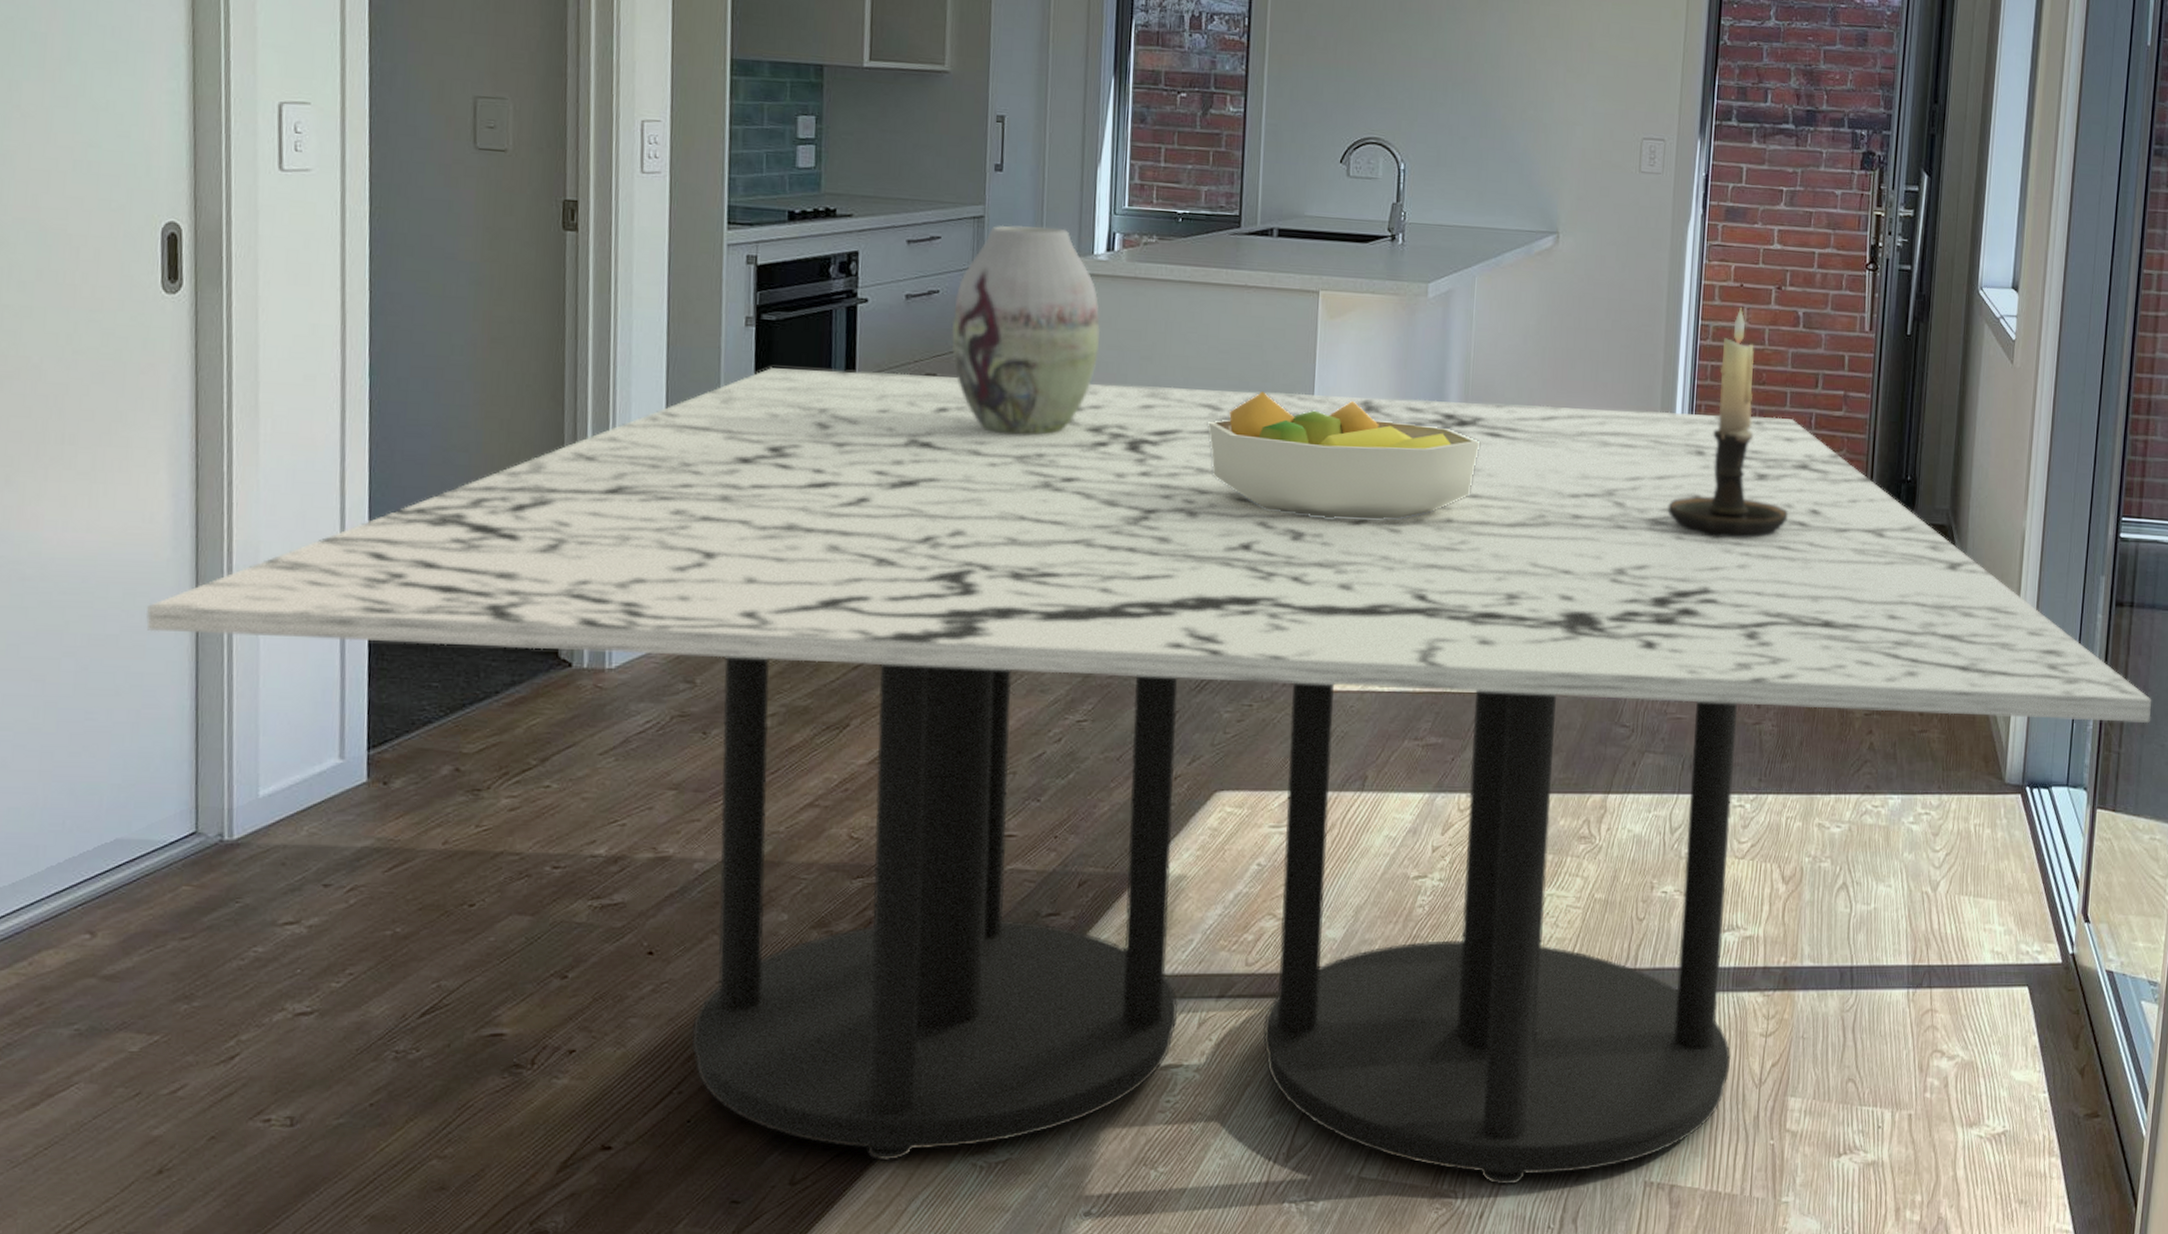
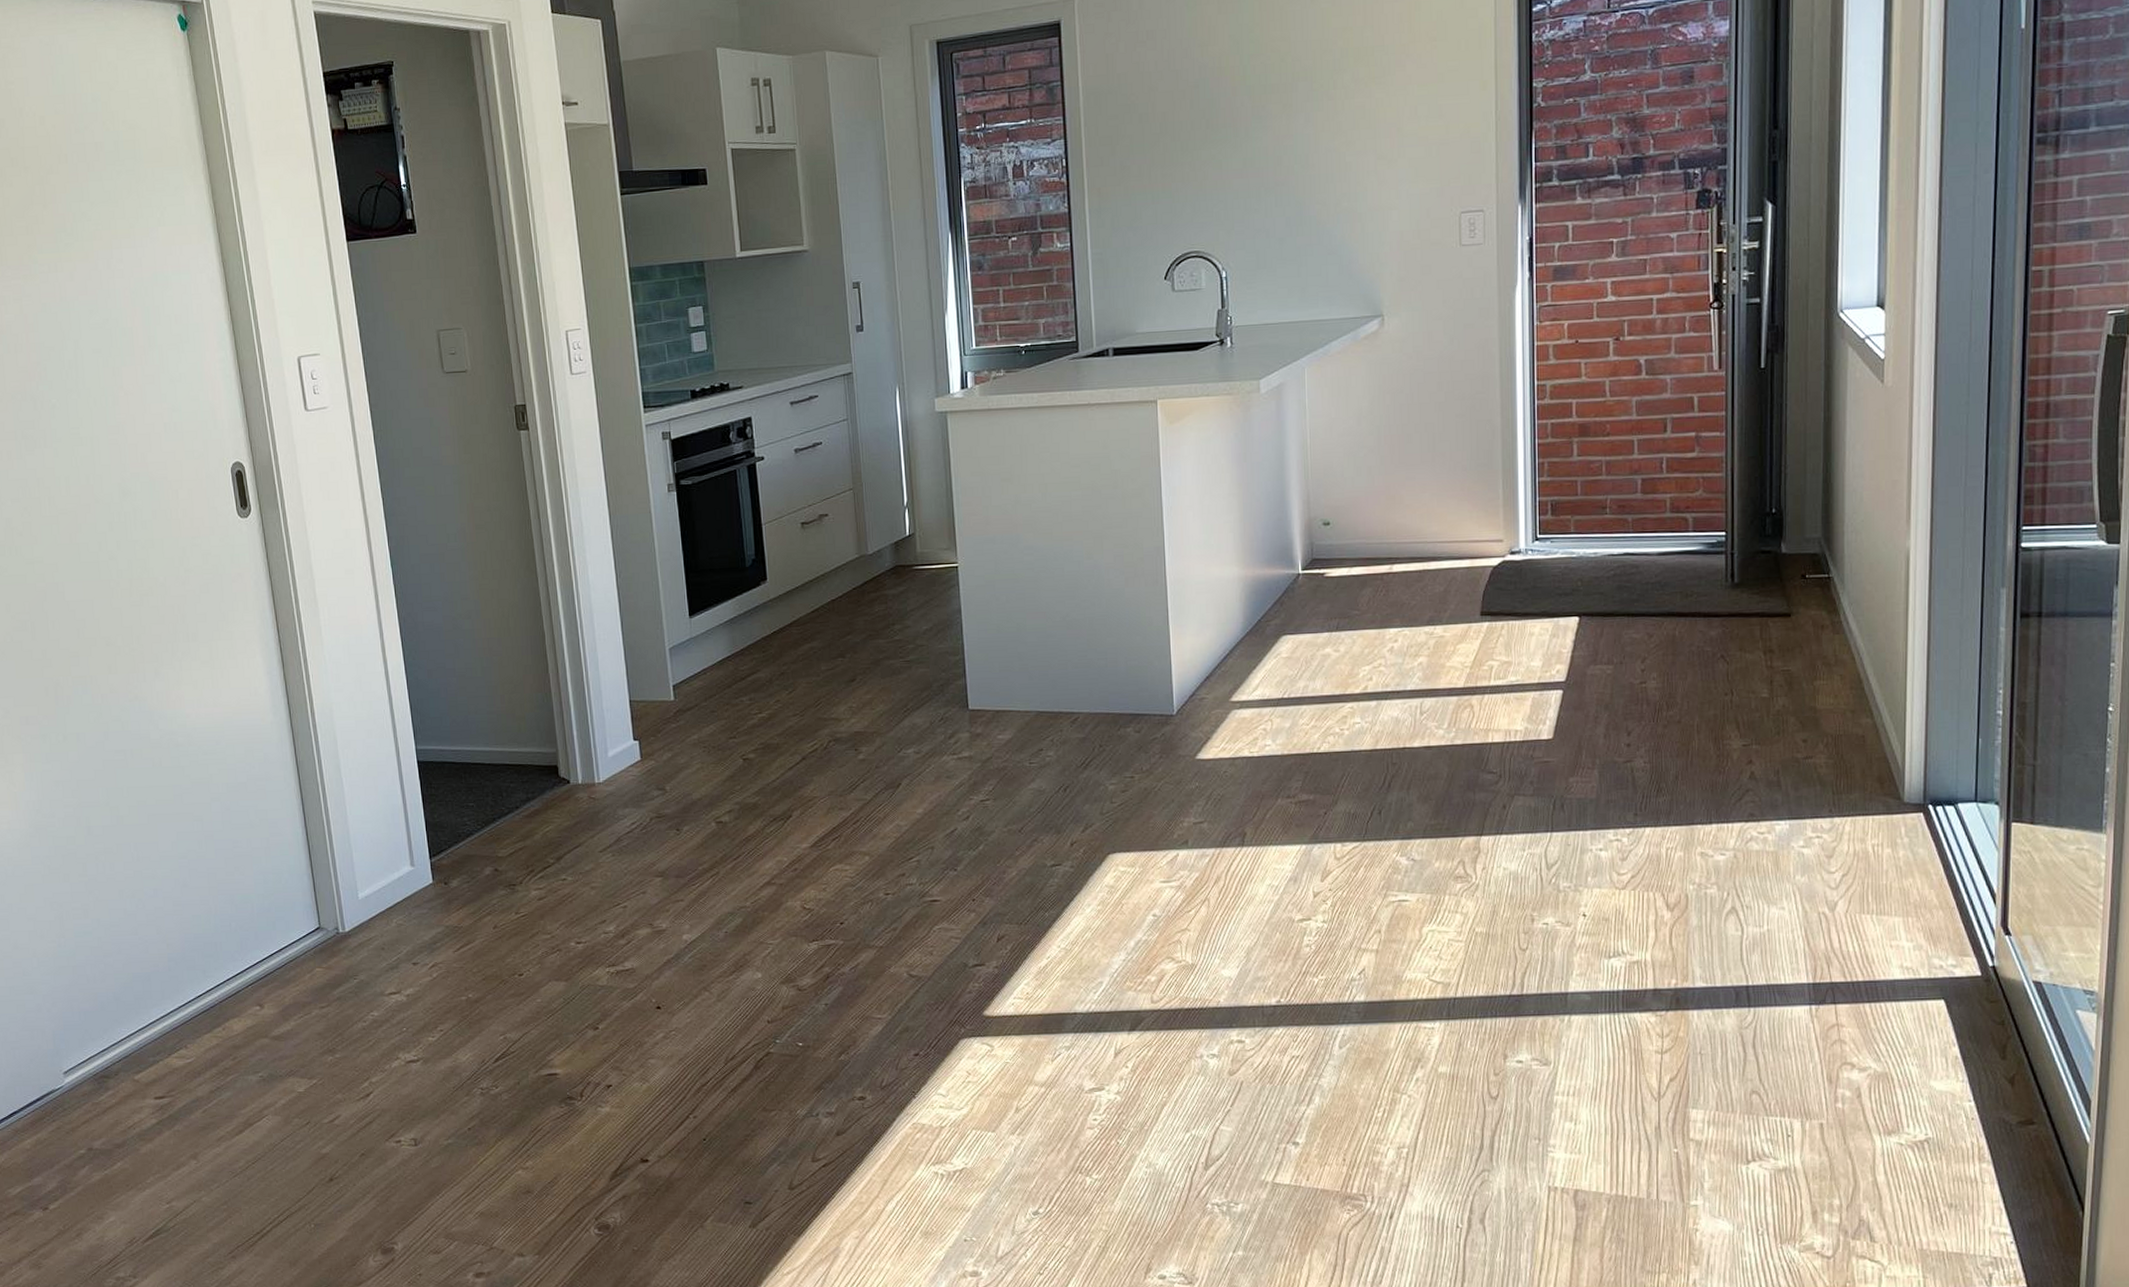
dining table: present [145,366,2152,1185] -> none [262,465,2070,1190]
vase: present [951,225,1101,436] -> none [835,374,965,560]
fruit bowl: present [1208,391,1481,519] -> none [1068,496,1325,605]
candle holder: present [1667,308,1788,538] -> none [1518,364,1644,587]

